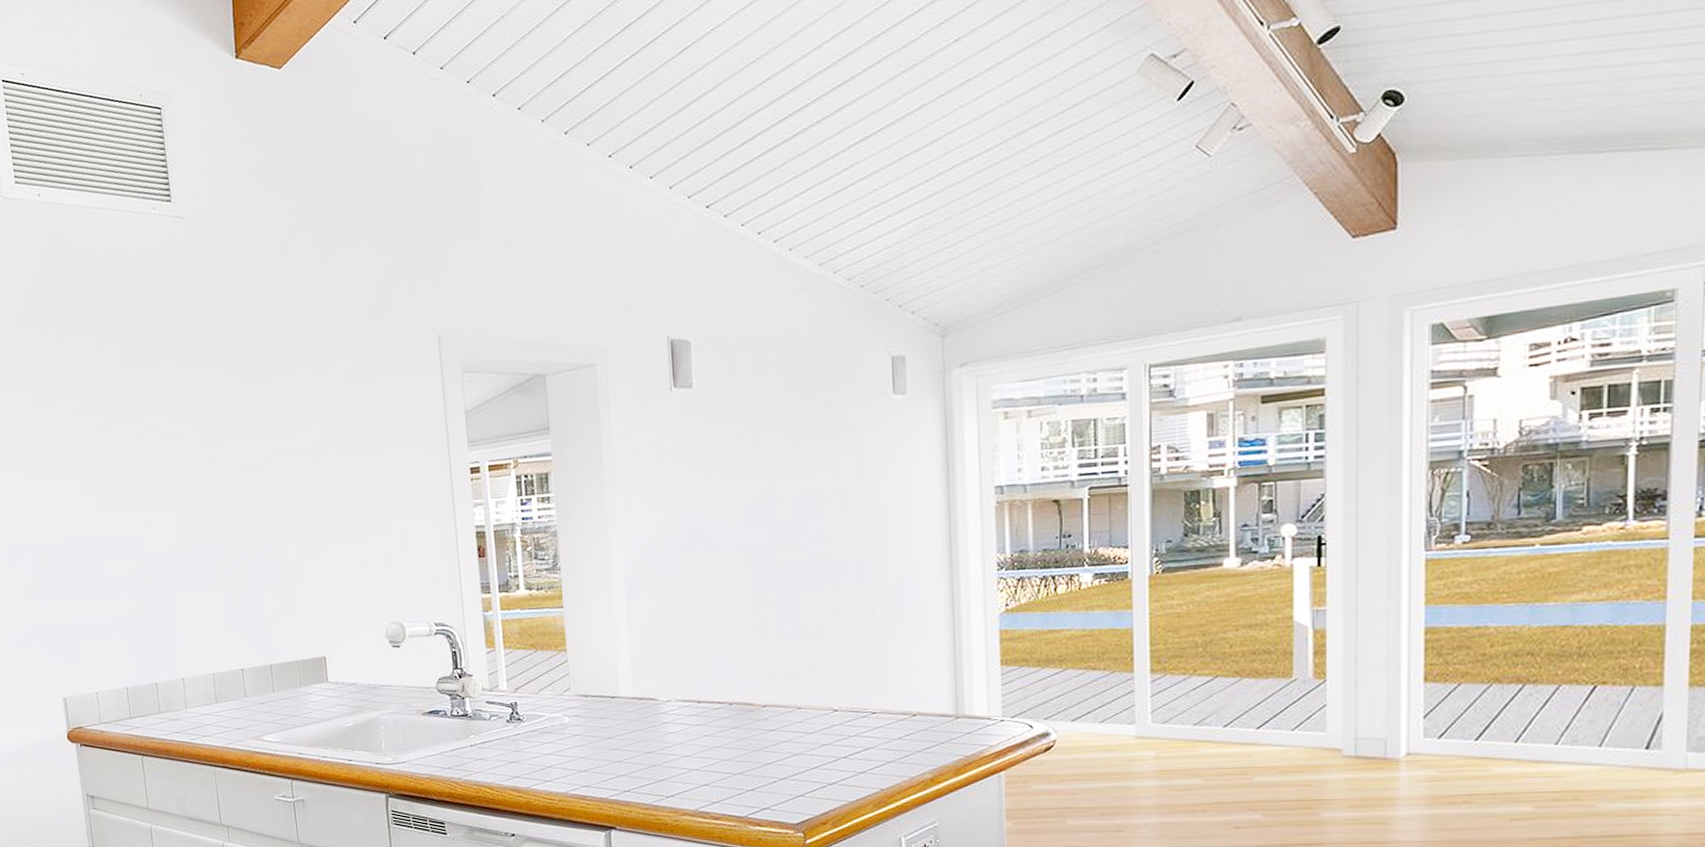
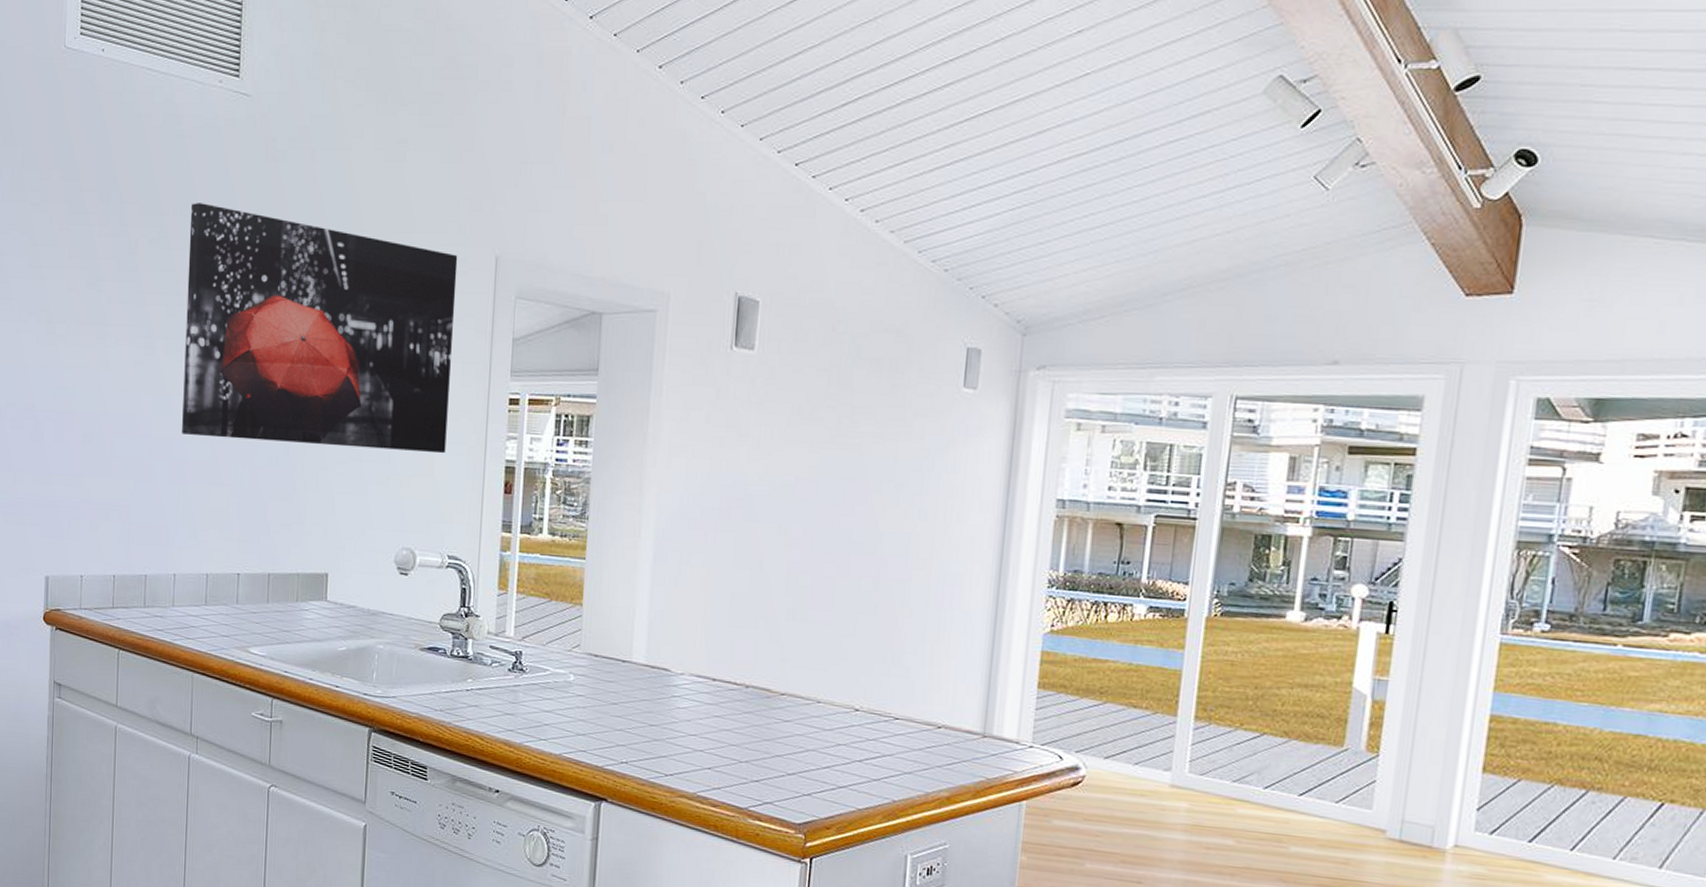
wall art: none [144,326,418,547] -> present [182,203,458,454]

